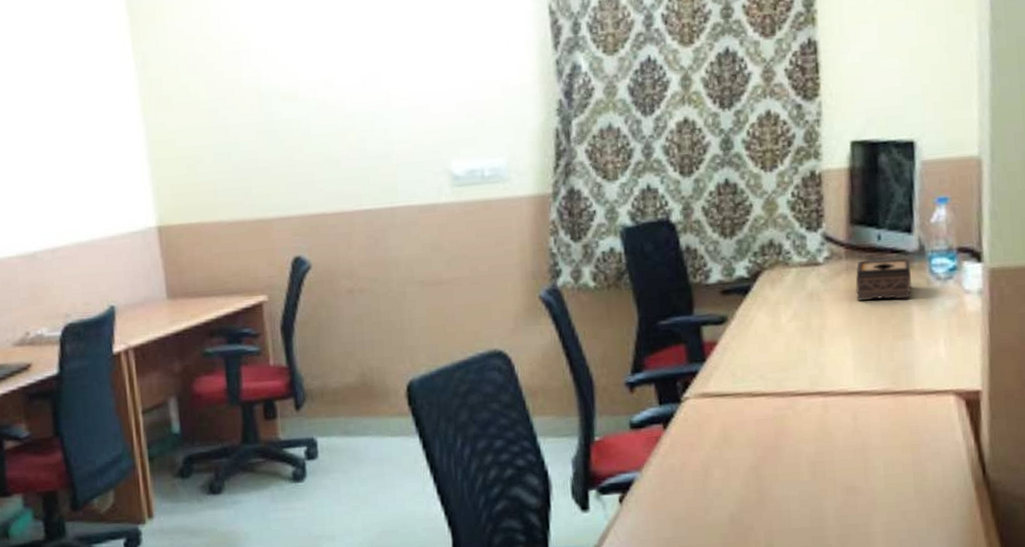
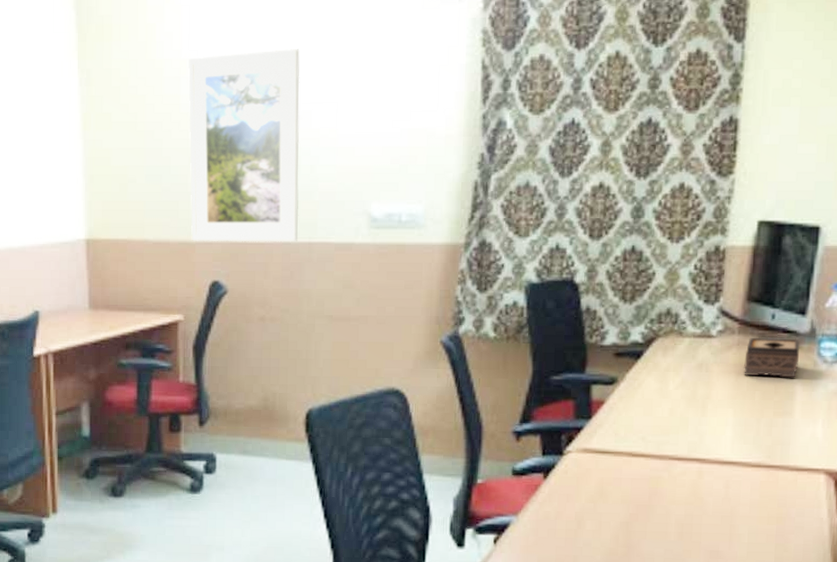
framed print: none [247,12,379,218] -> present [188,49,300,242]

